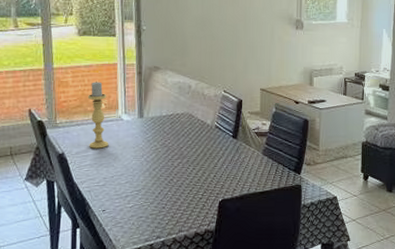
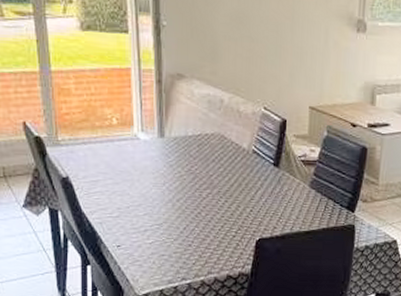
candle holder: present [87,82,109,149] -> none [95,90,123,173]

